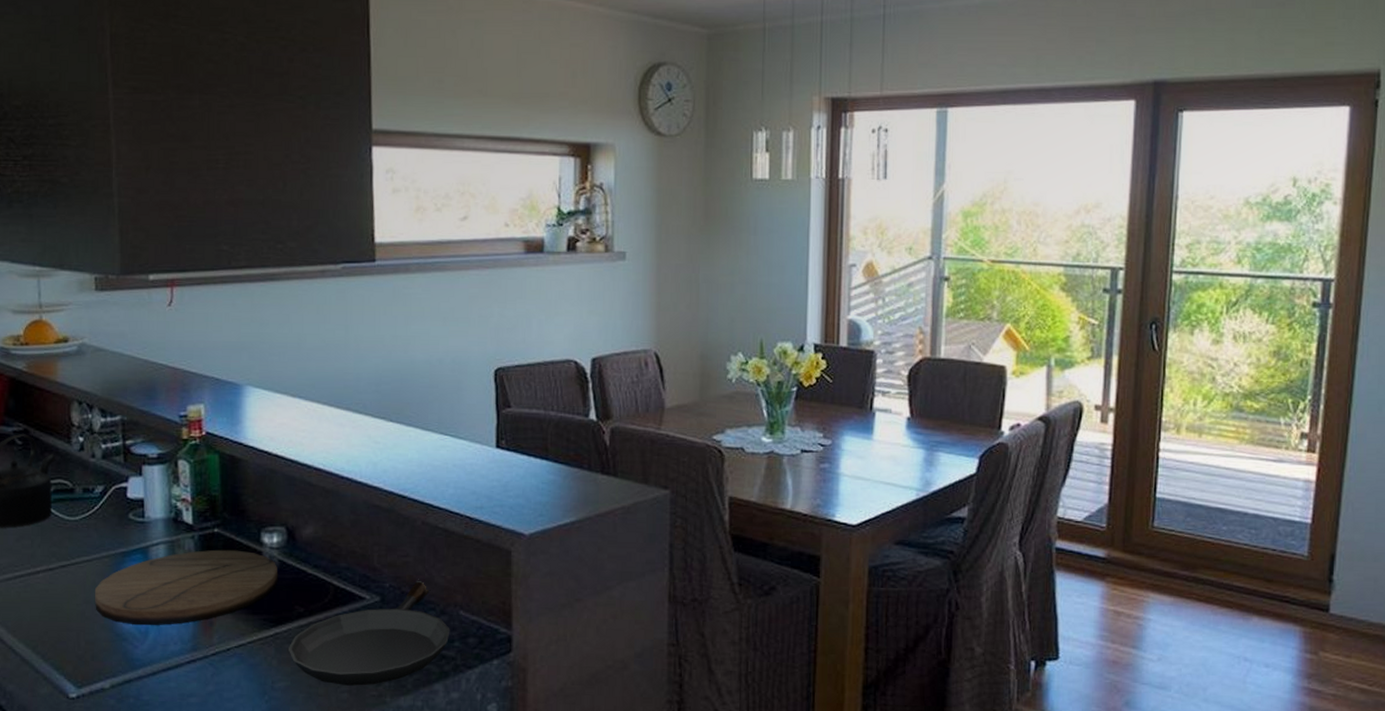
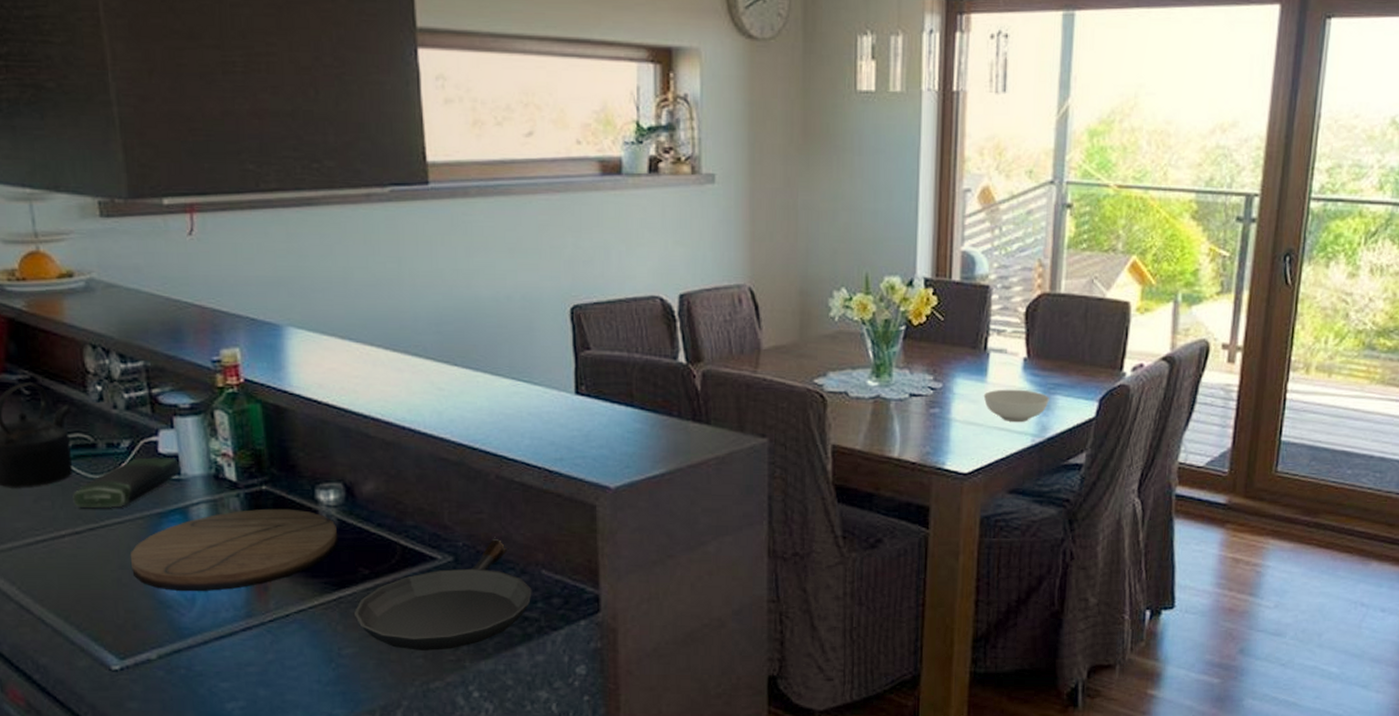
mobile phone: none [50,502,145,548] -> present [73,457,181,509]
bowl: none [870,446,932,477] -> present [983,389,1049,422]

